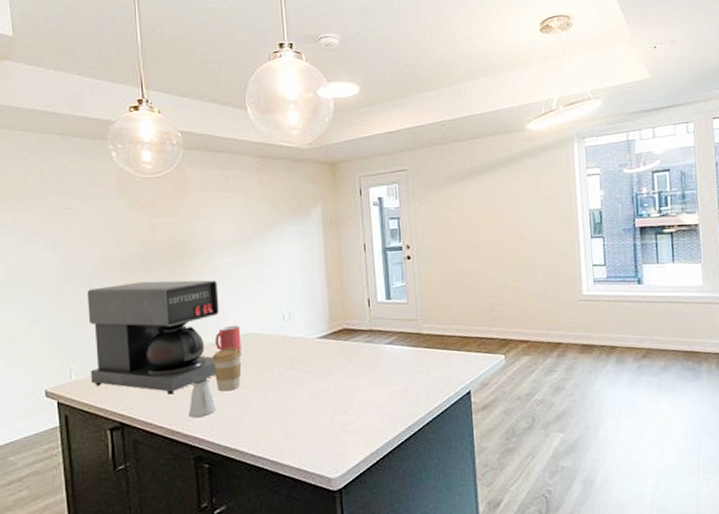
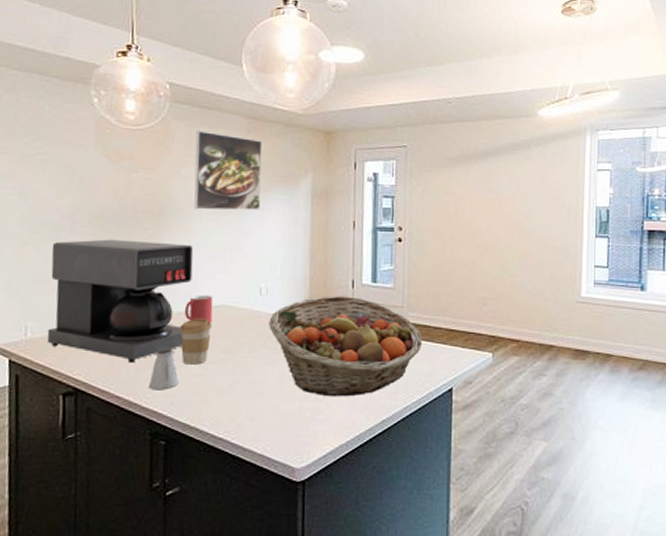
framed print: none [210,173,276,247] -> present [194,130,263,211]
fruit basket: none [294,314,438,410] -> present [269,296,422,397]

